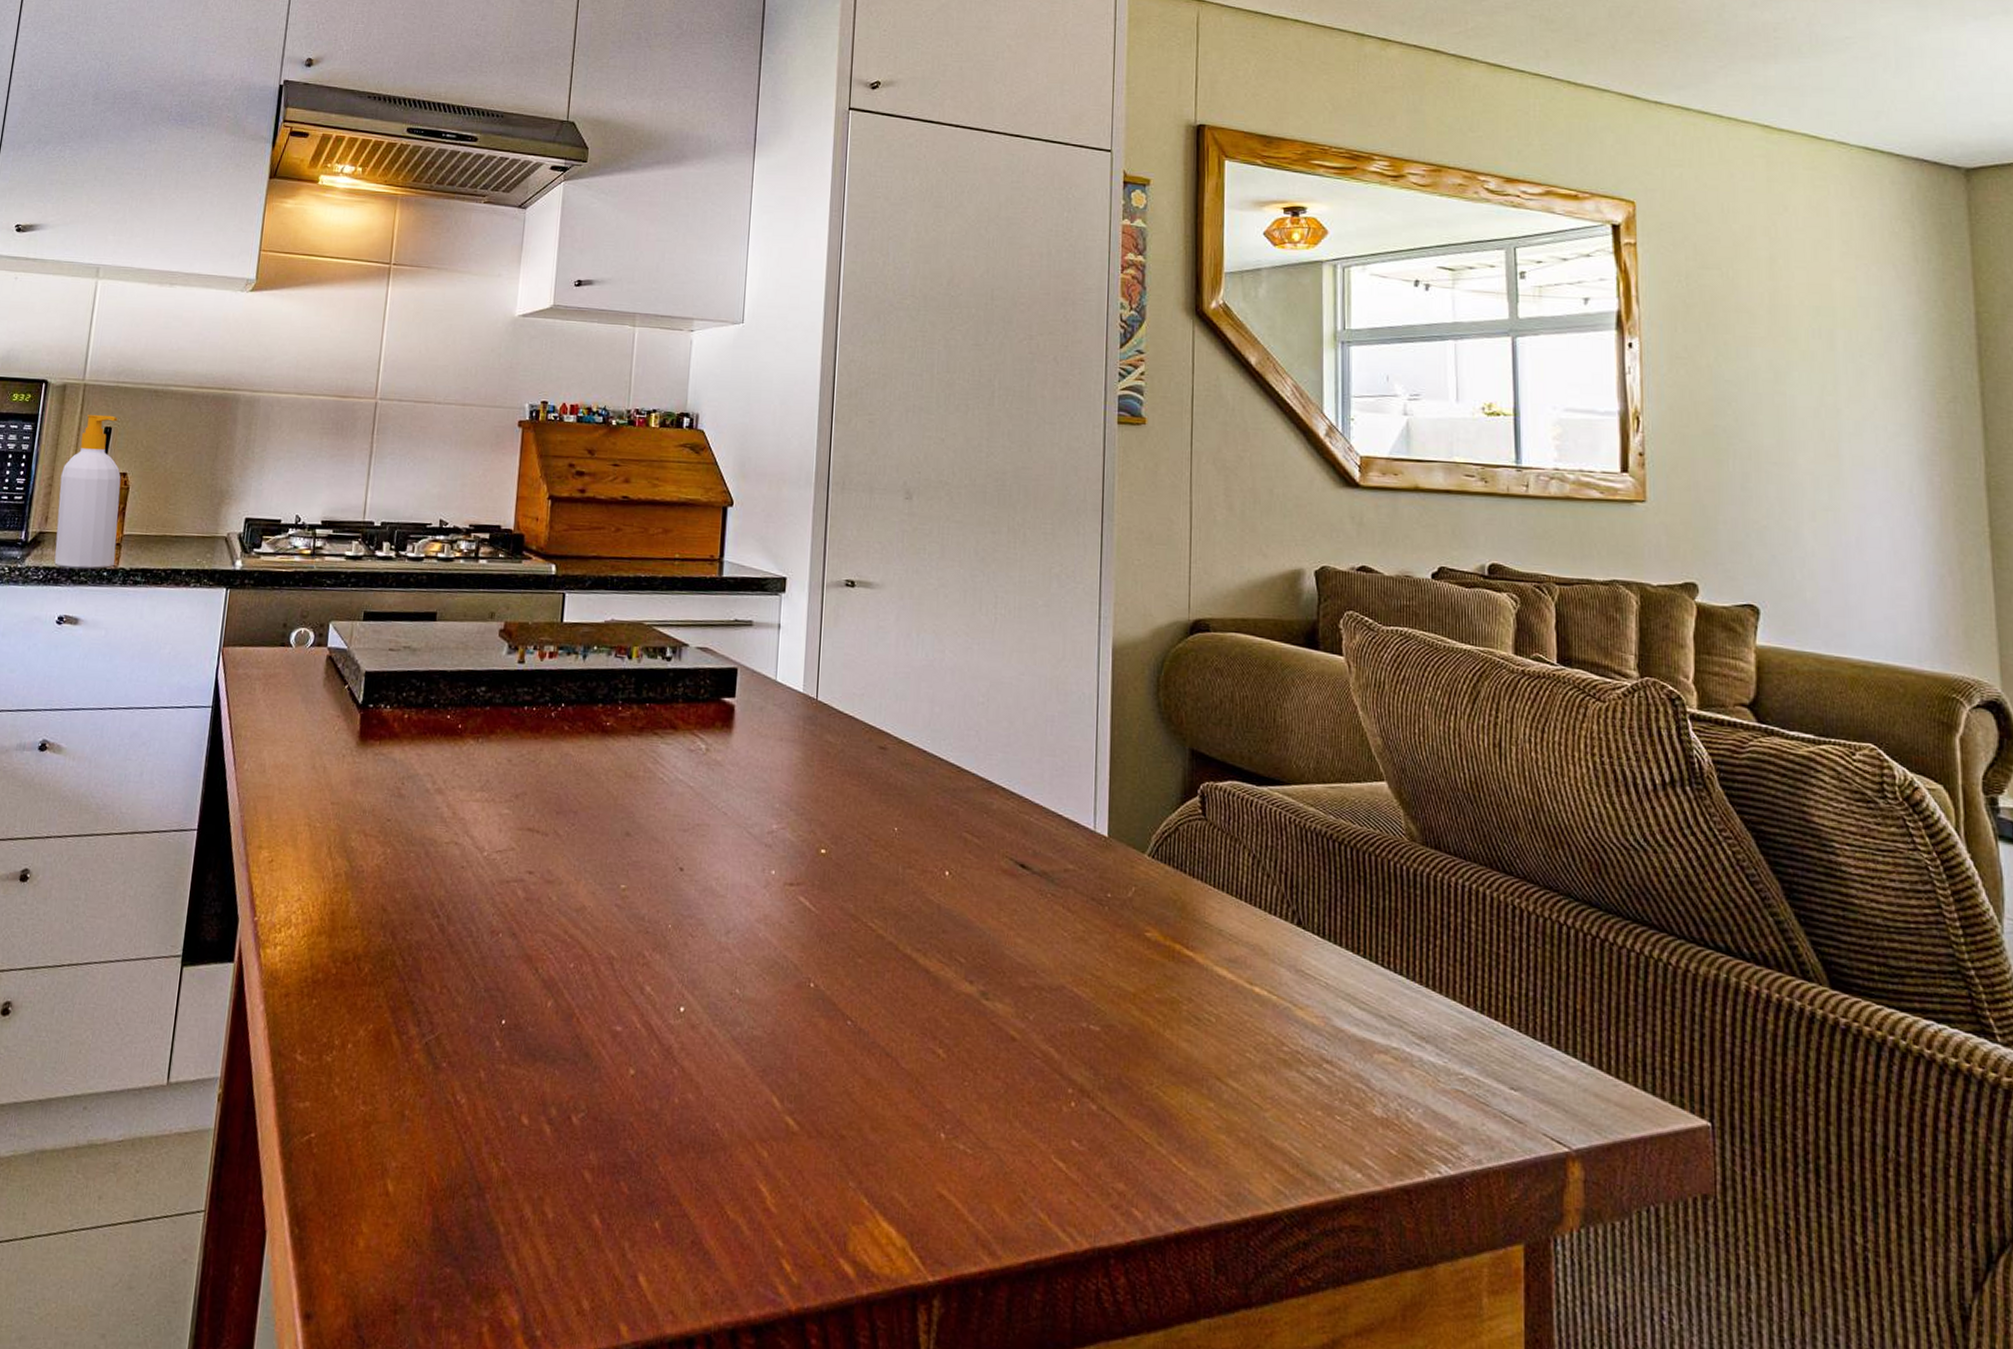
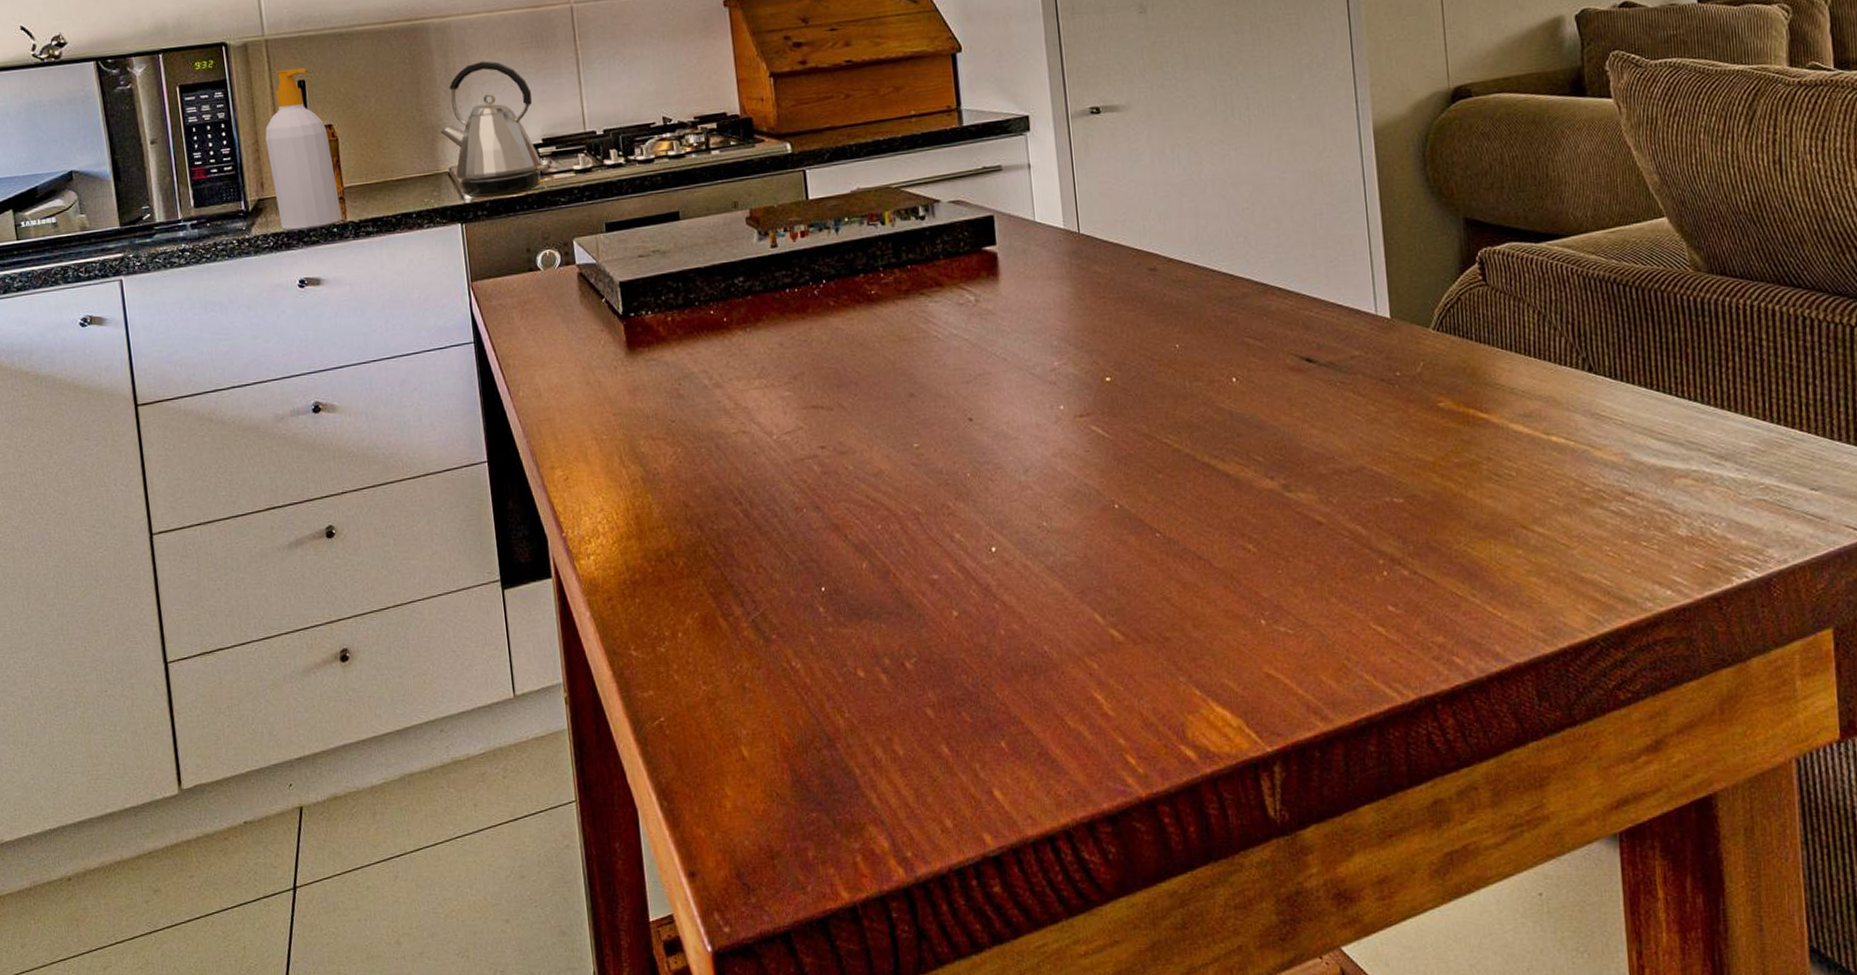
kettle: none [228,438,323,569] -> present [441,61,549,198]

